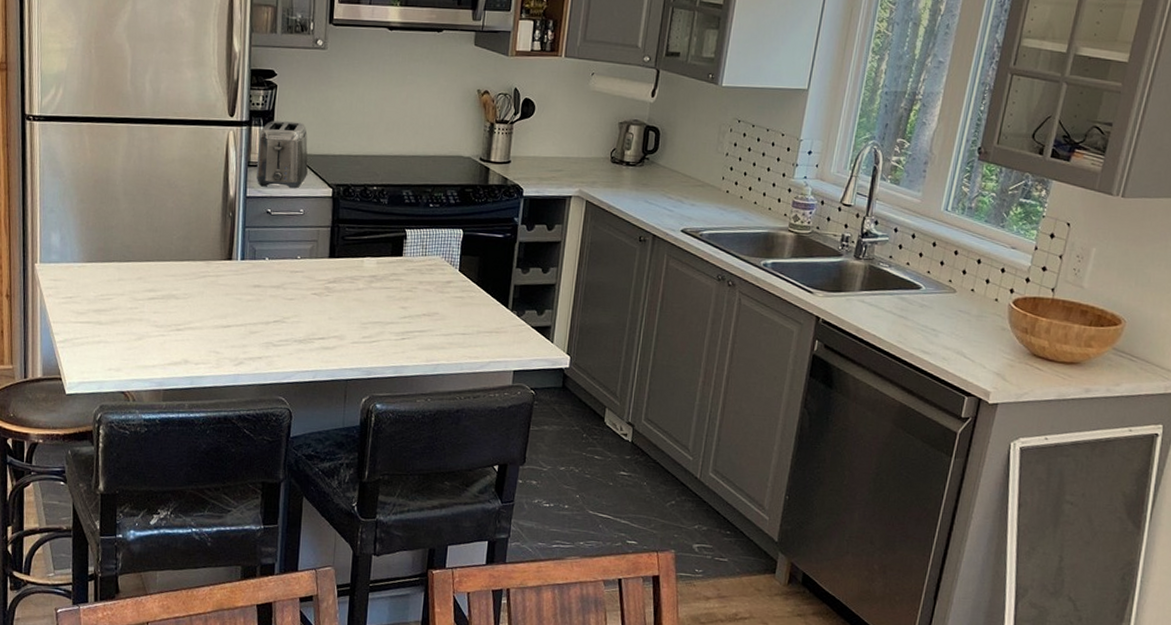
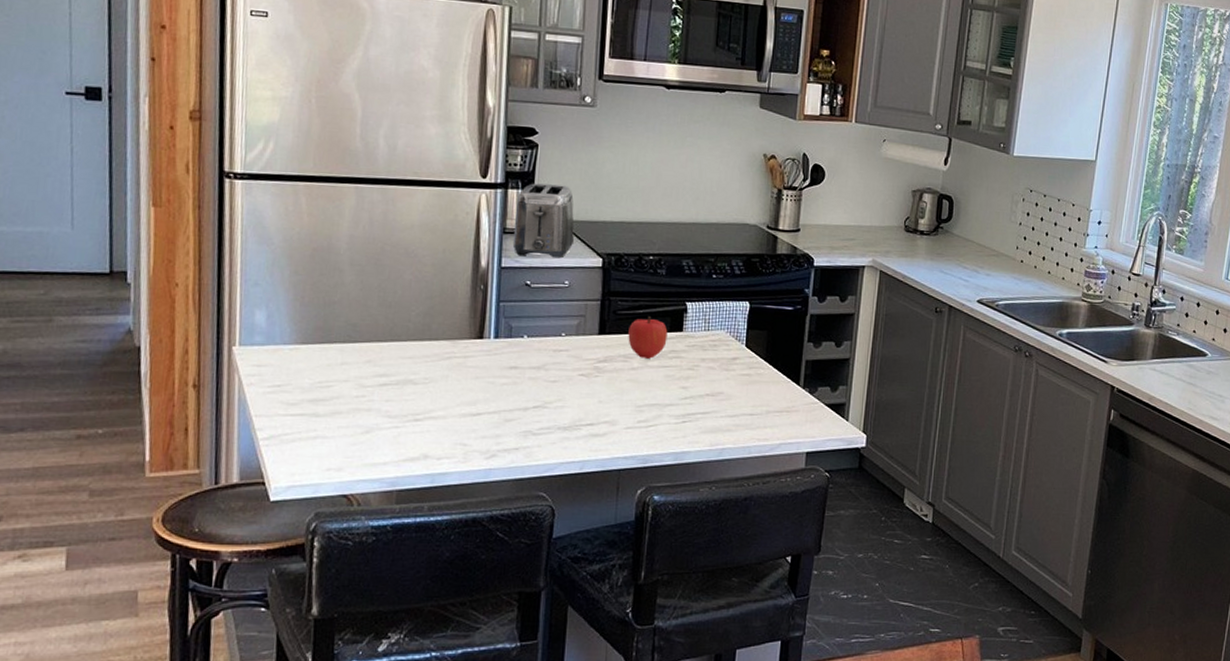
fruit: none [354,242,389,281] -> present [628,316,668,359]

